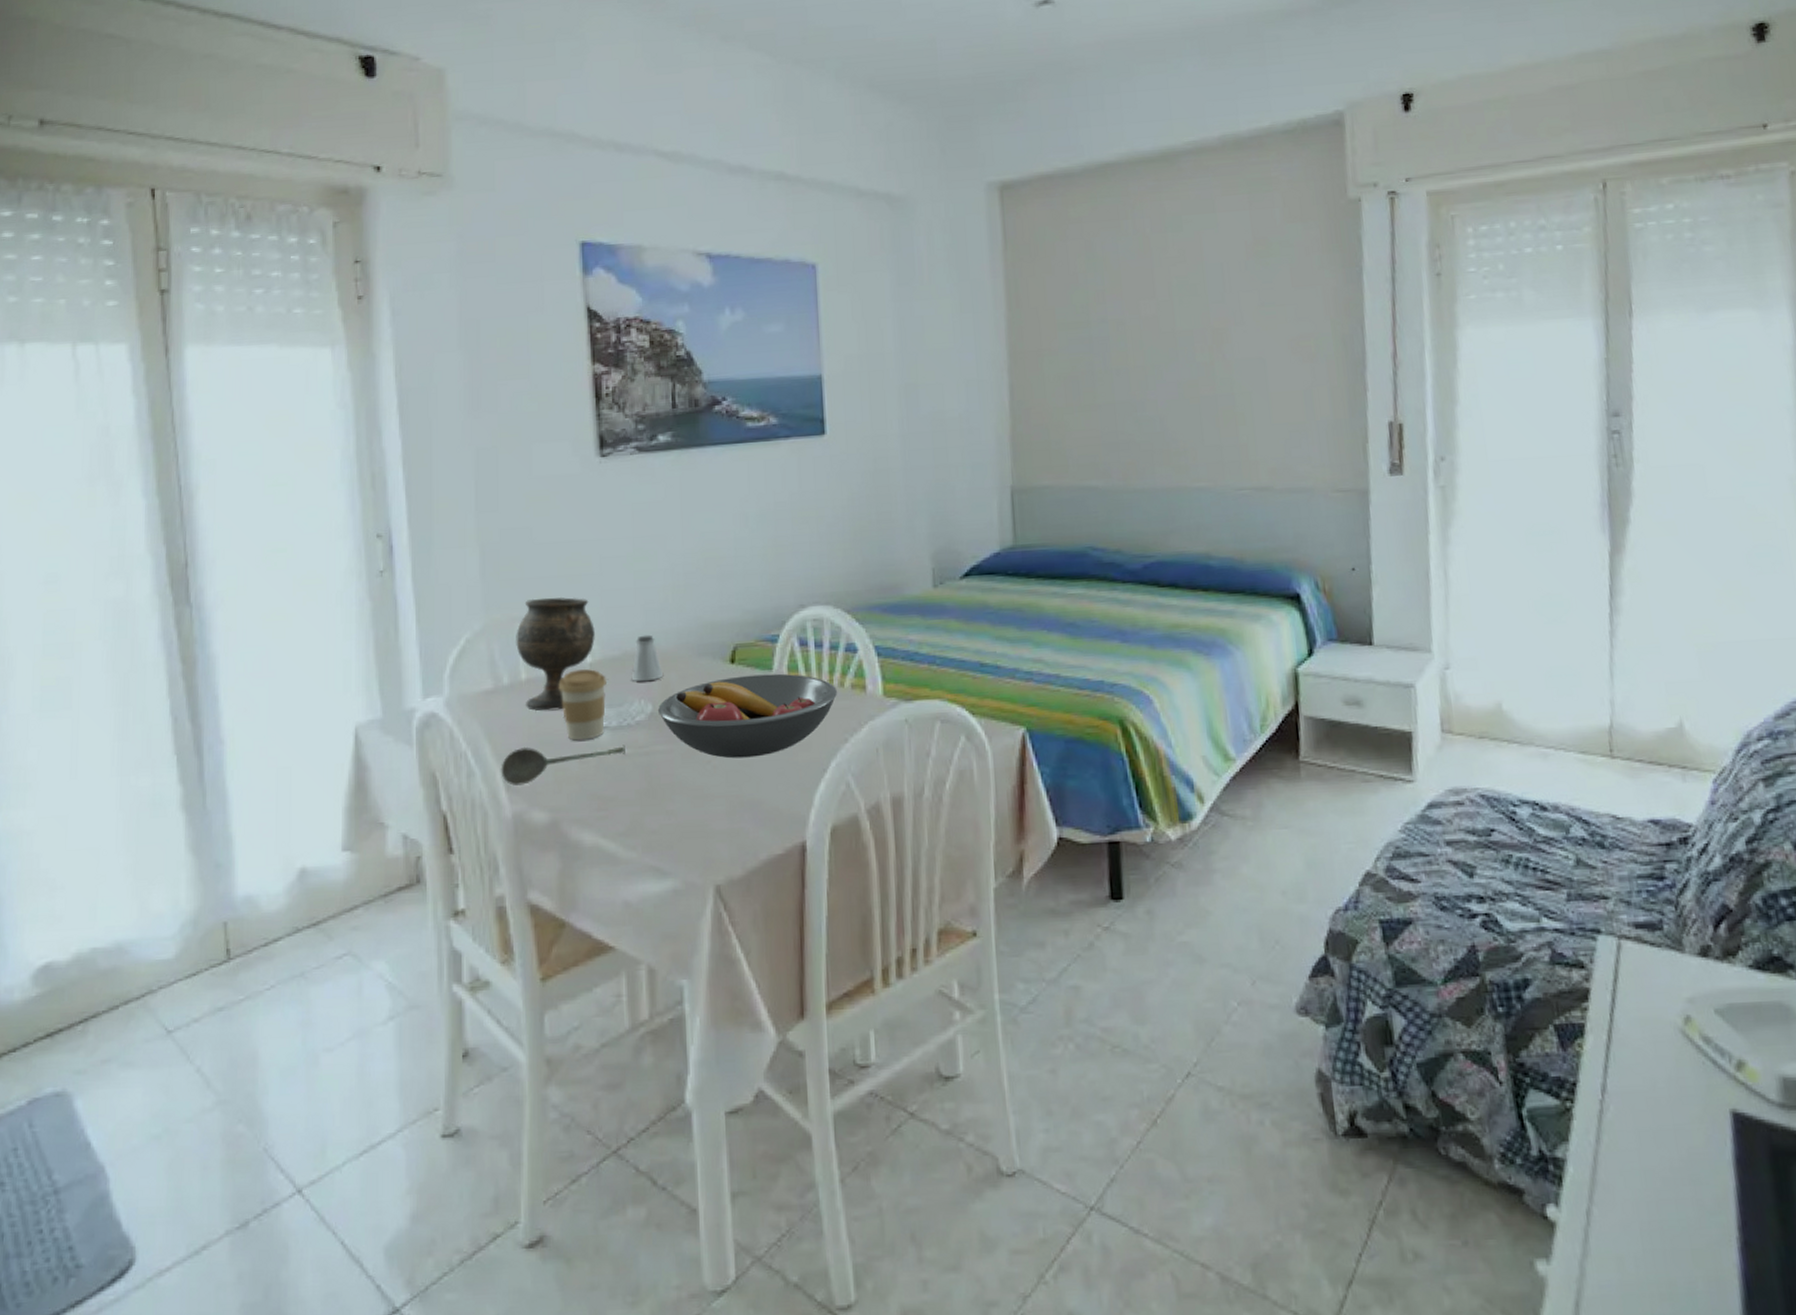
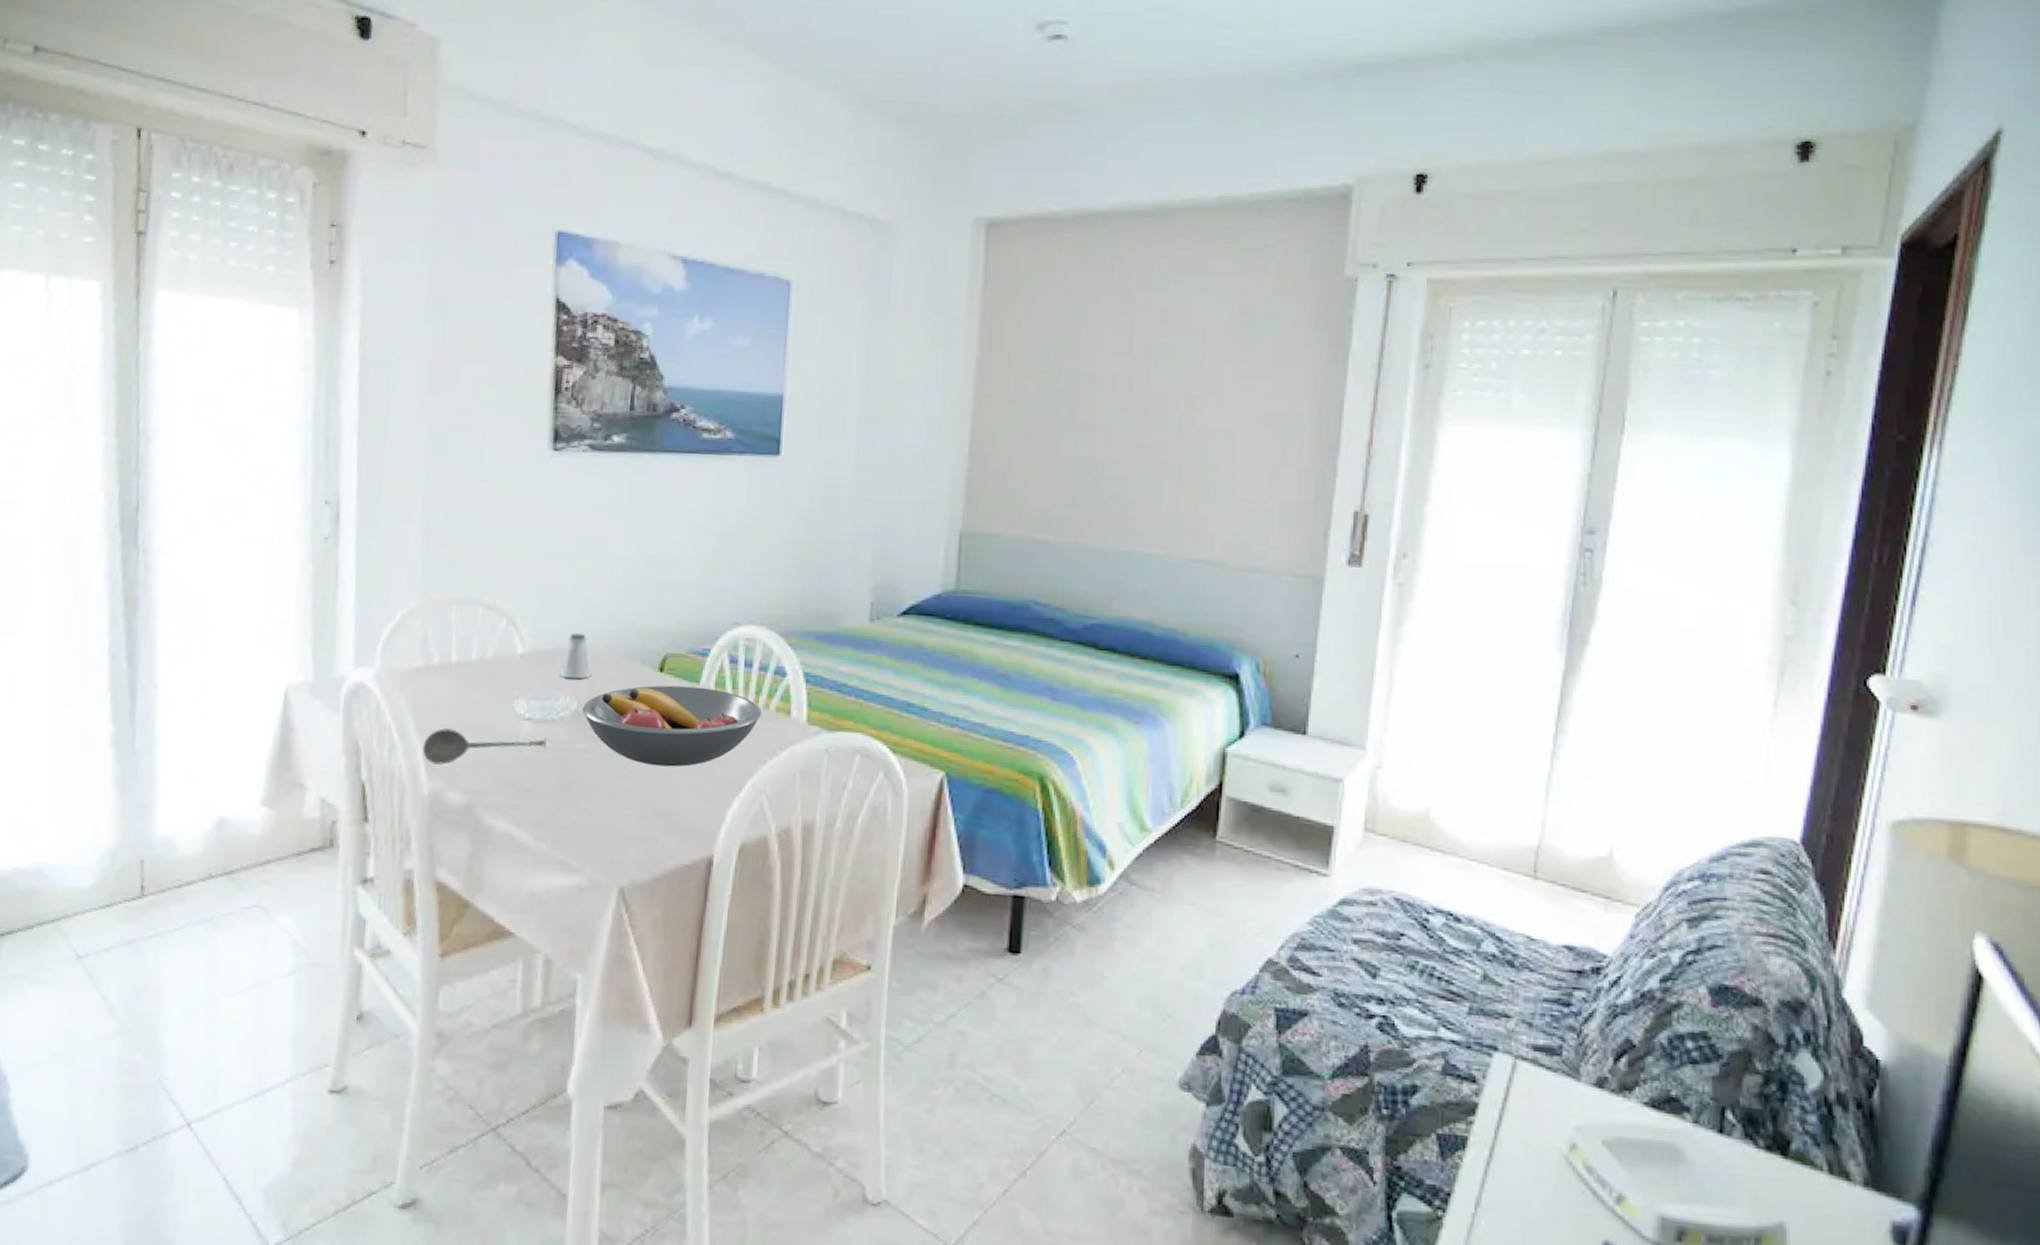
goblet: present [516,597,595,711] -> none [450,583,529,697]
coffee cup: present [558,669,606,741] -> none [487,659,535,729]

